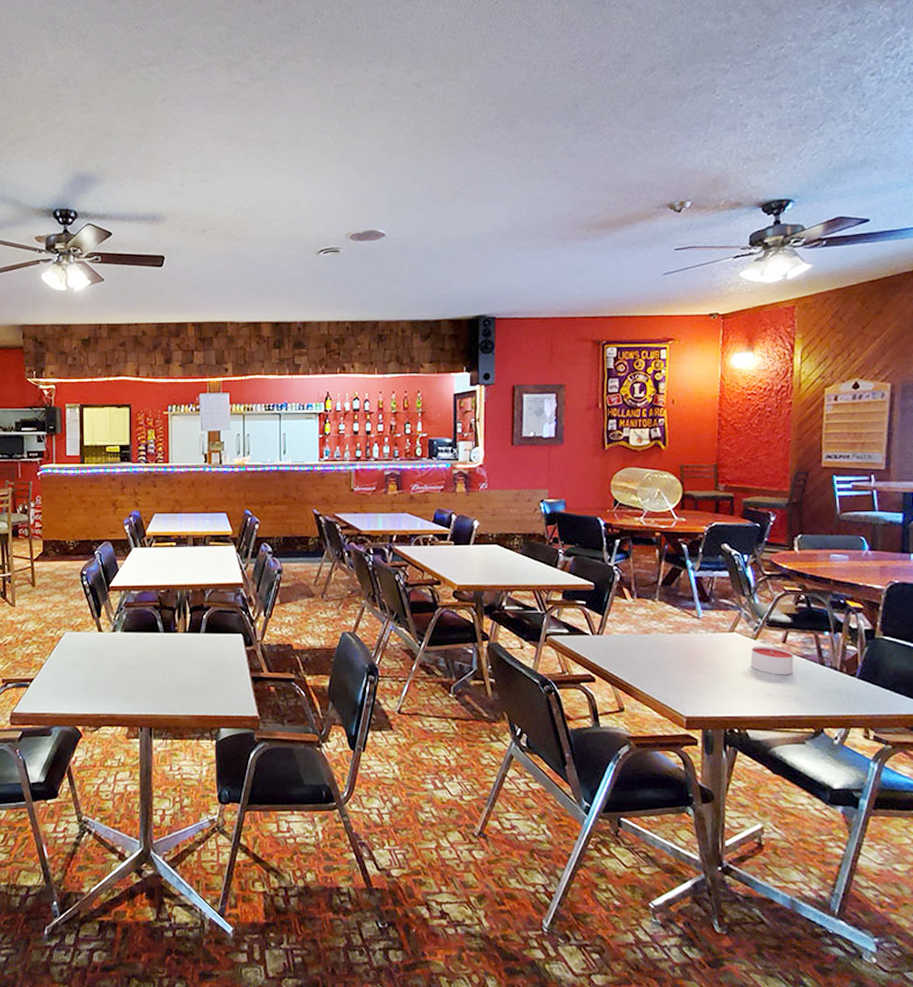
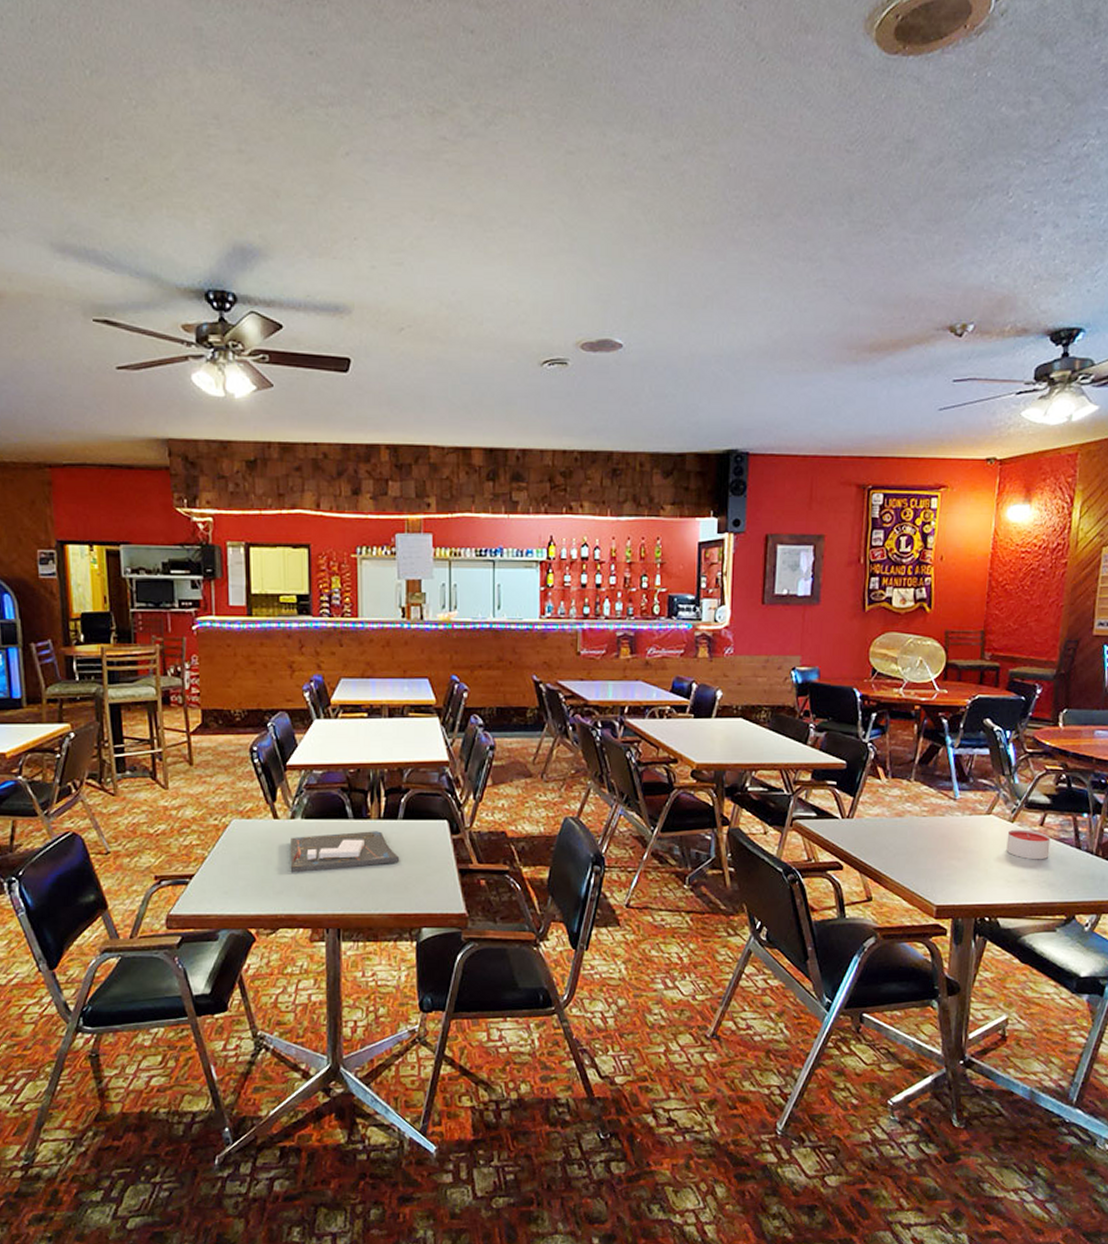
board game: none [111,643,202,679] -> present [290,831,400,873]

